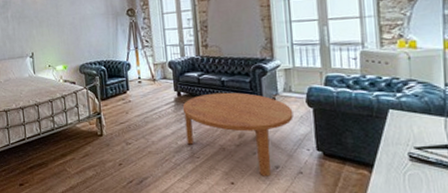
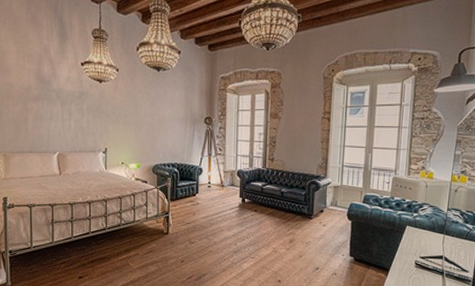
coffee table: present [182,92,294,176] -> none [245,202,336,276]

